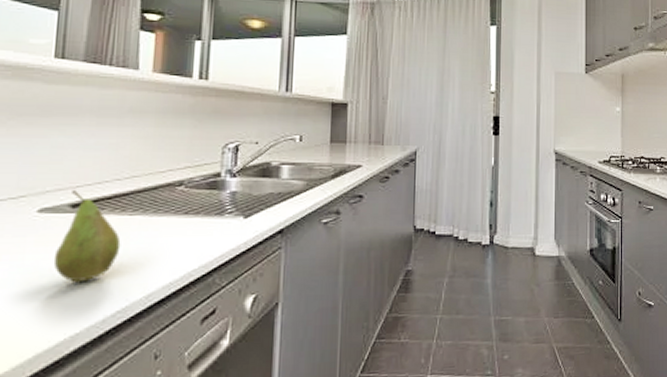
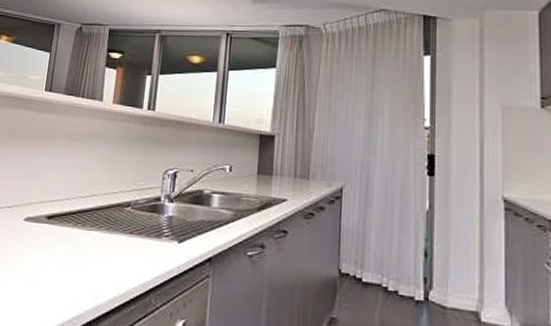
fruit: present [53,189,121,283] -> none [31,203,80,286]

